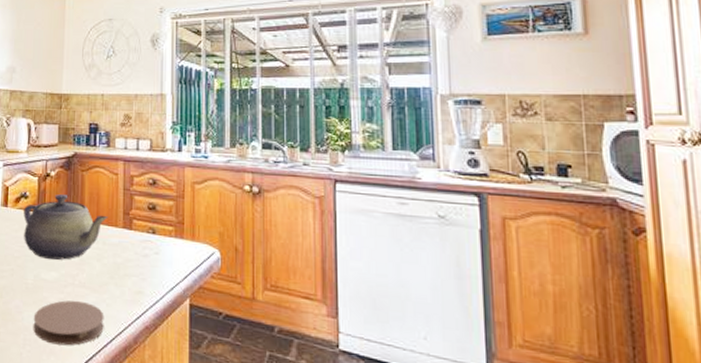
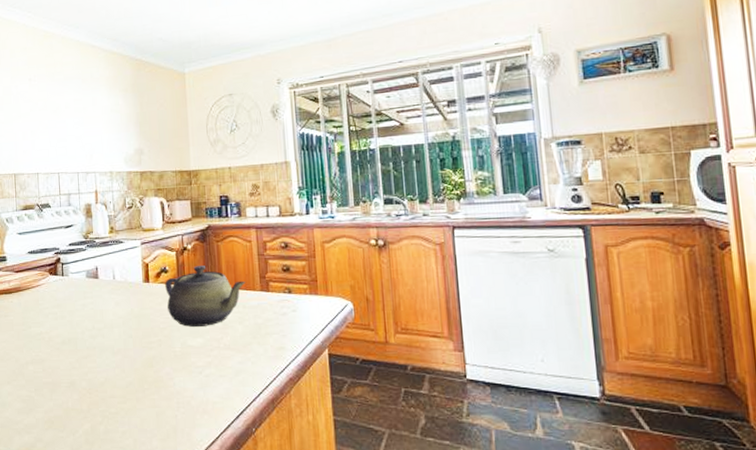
coaster: present [33,300,104,346] -> none [184,362,251,404]

